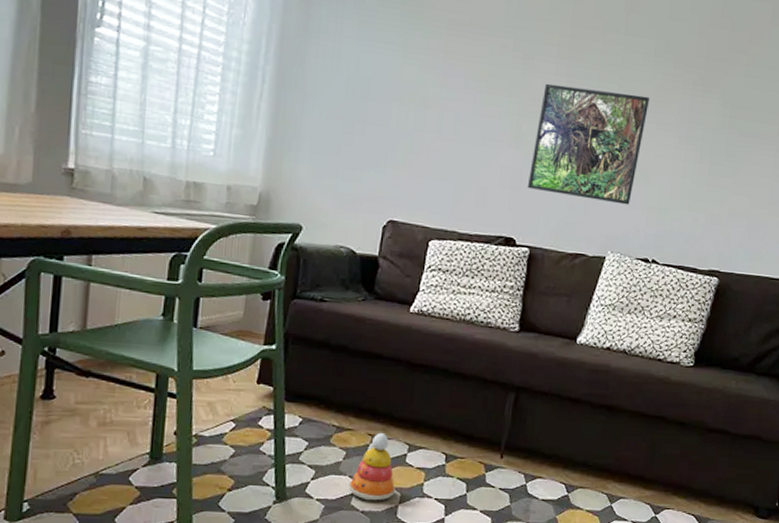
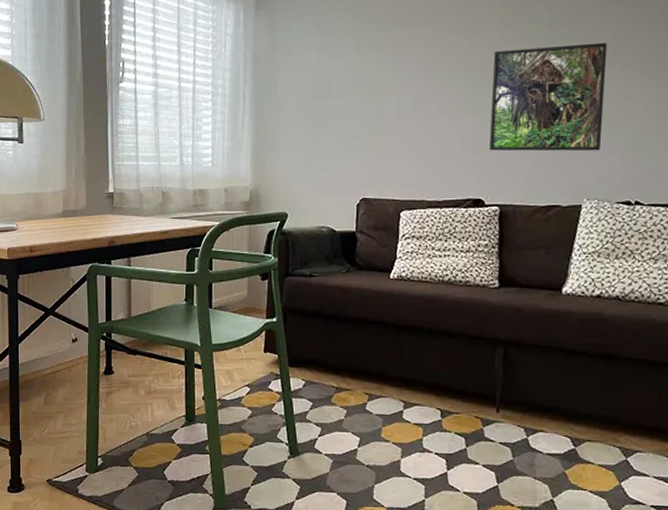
stacking toy: present [348,433,396,501] -> none [352,392,397,456]

